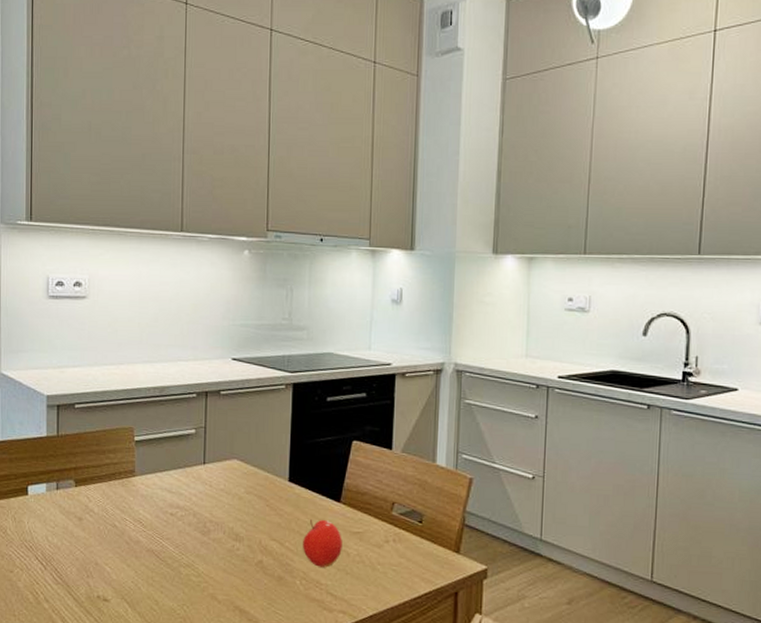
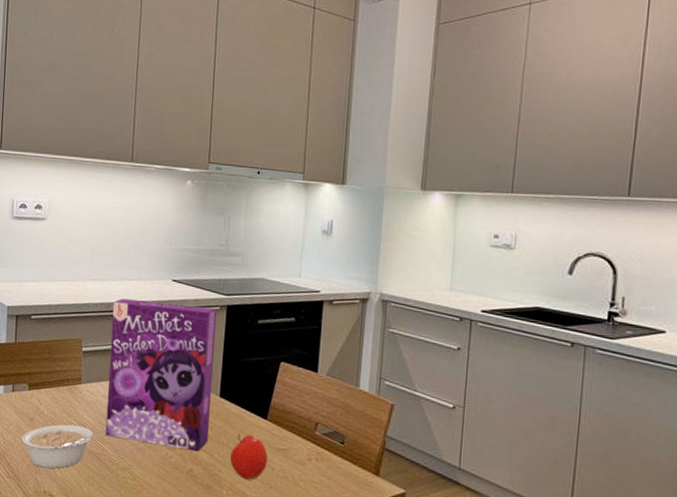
legume: none [69,521,167,571] -> present [21,424,107,469]
cereal box: none [164,381,283,540] -> present [105,299,218,451]

